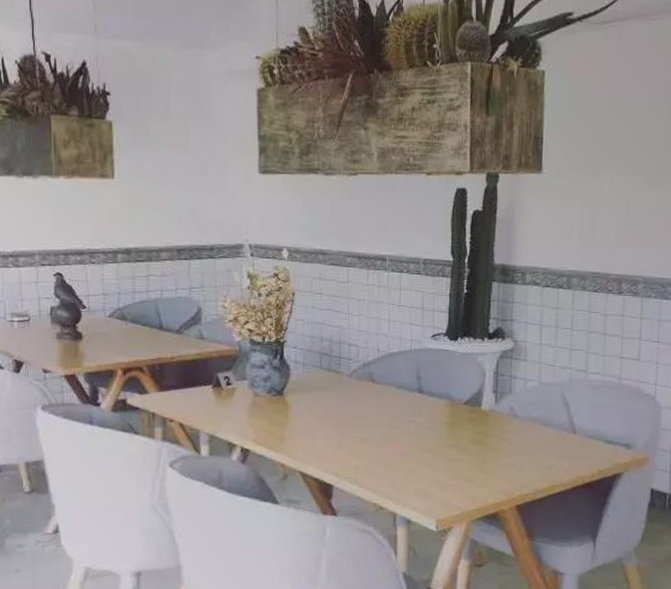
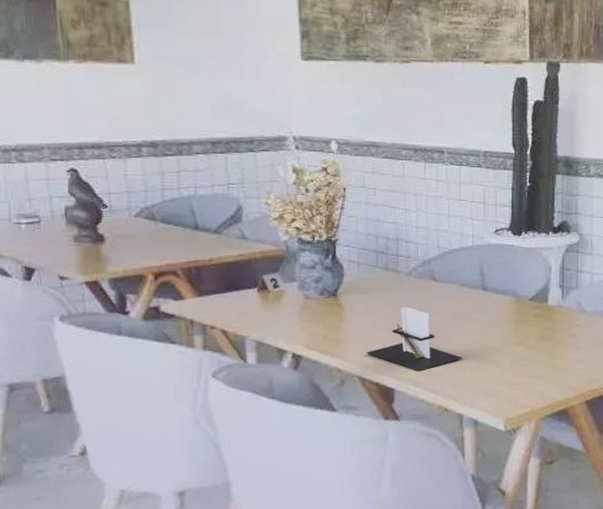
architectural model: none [308,406,398,469] -> present [366,306,462,371]

